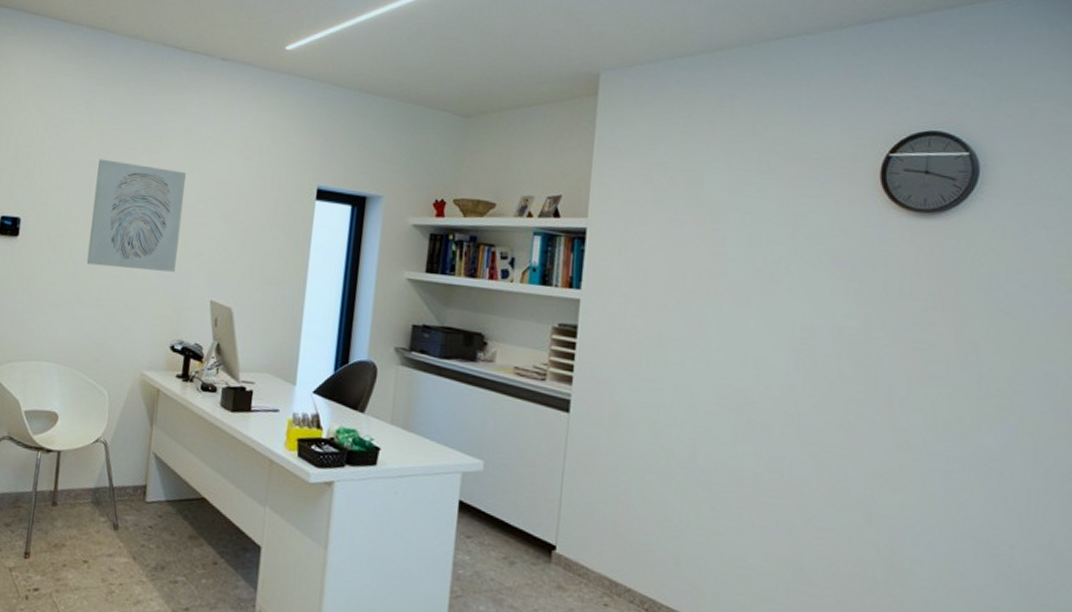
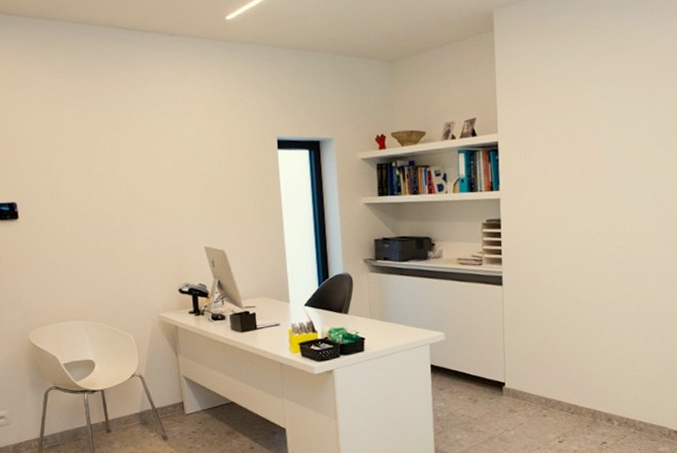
wall art: present [86,159,186,272] -> none [76,139,169,234]

